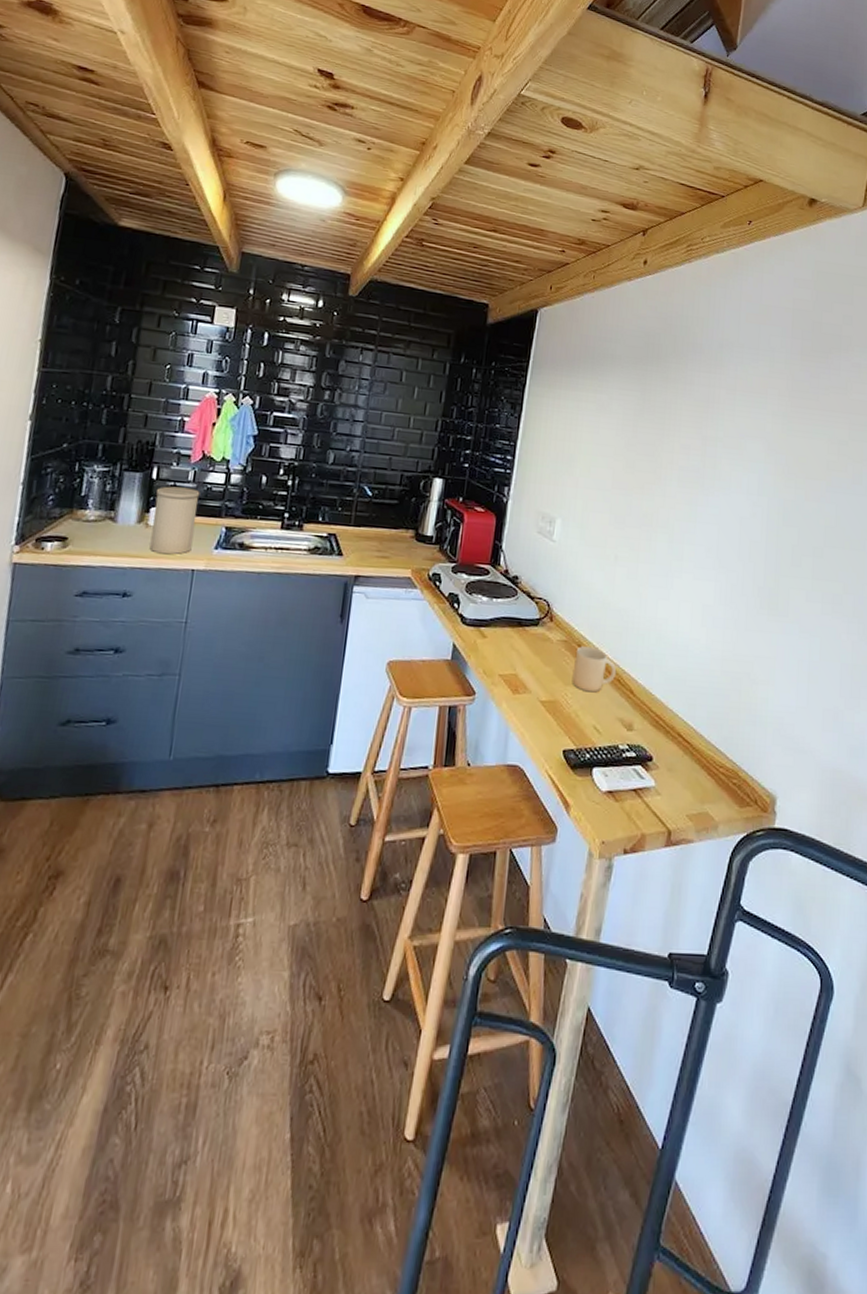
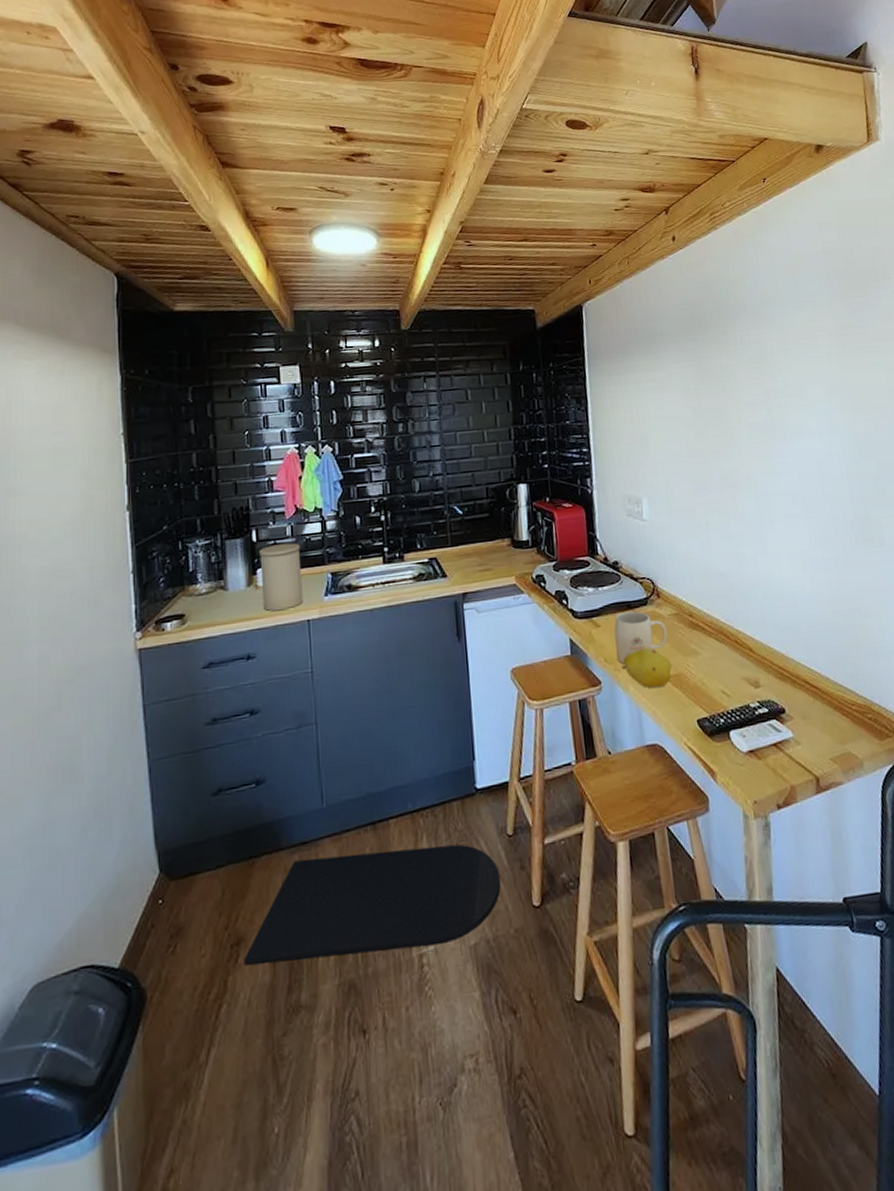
door mat: none [59,806,334,918] -> present [244,844,501,966]
mug: none [497,628,553,679] -> present [614,610,668,664]
fruit: none [499,667,551,710] -> present [621,647,673,688]
mug: present [572,646,617,693] -> none [688,614,732,659]

